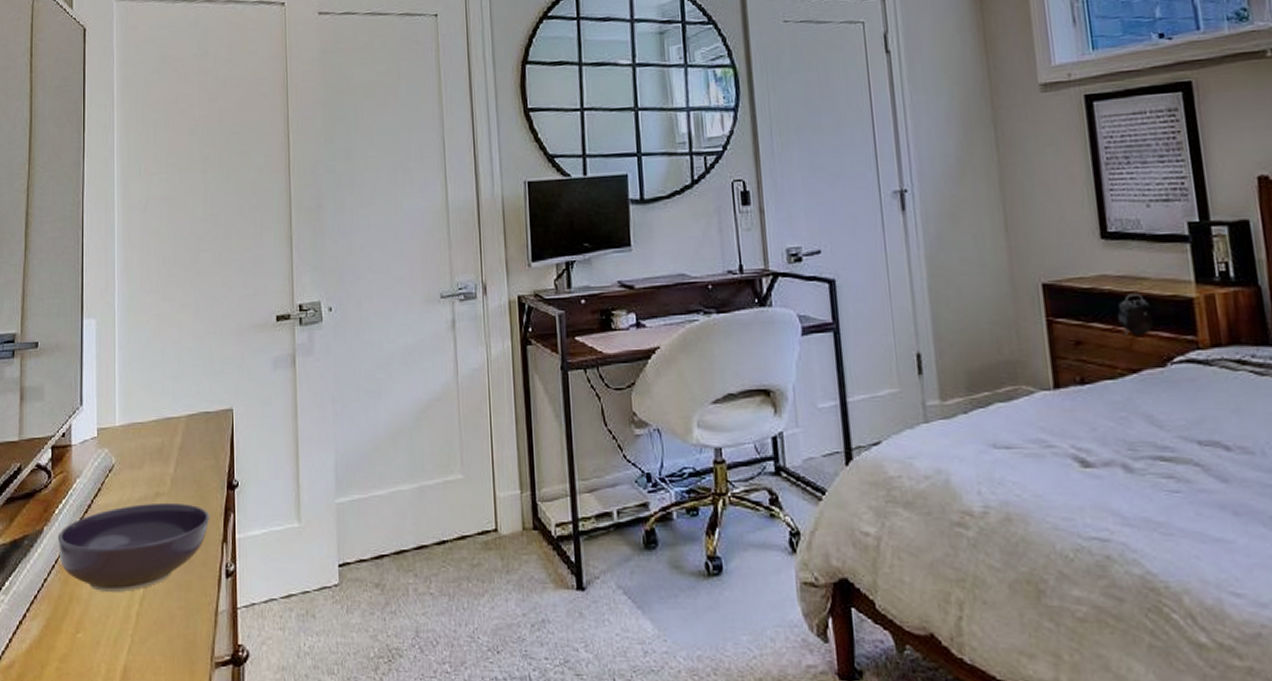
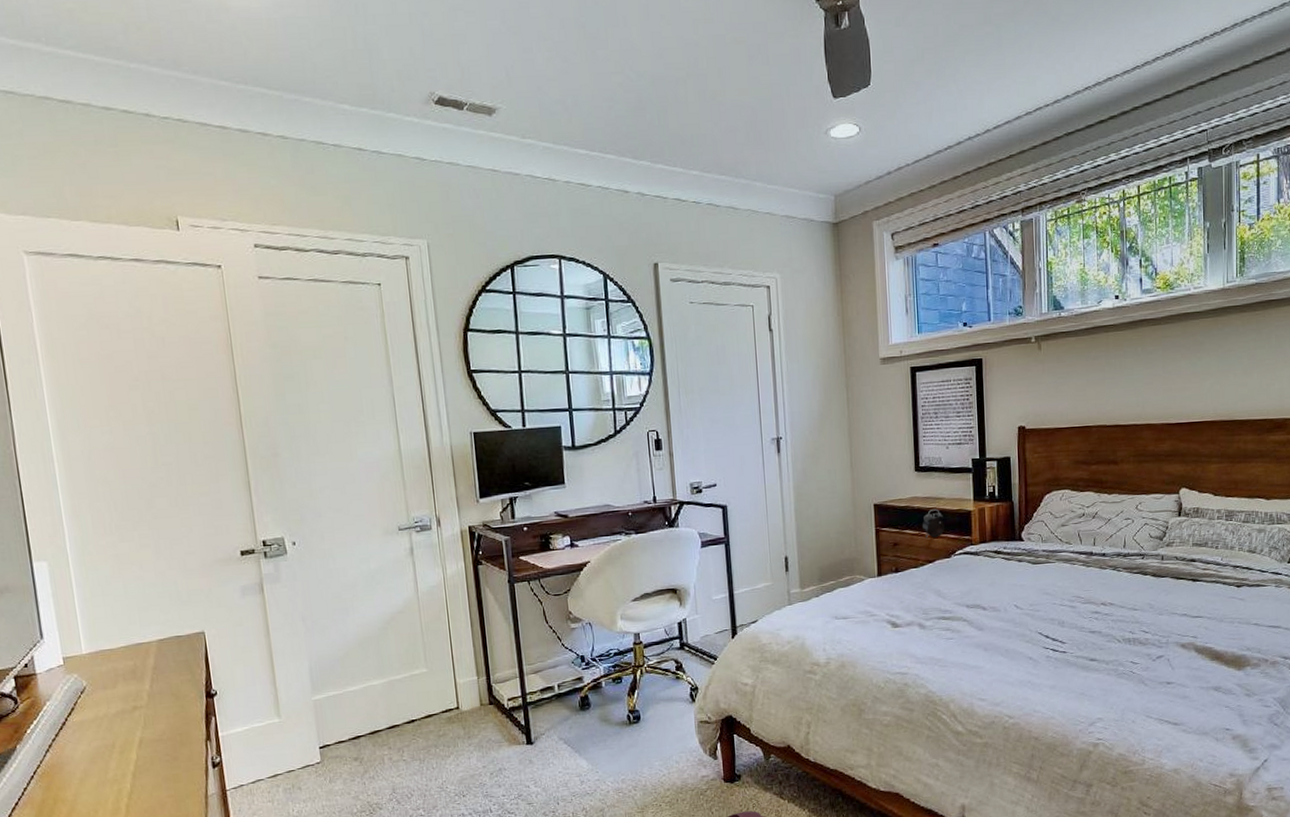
bowl: present [57,502,210,592] -> none [33,713,192,792]

